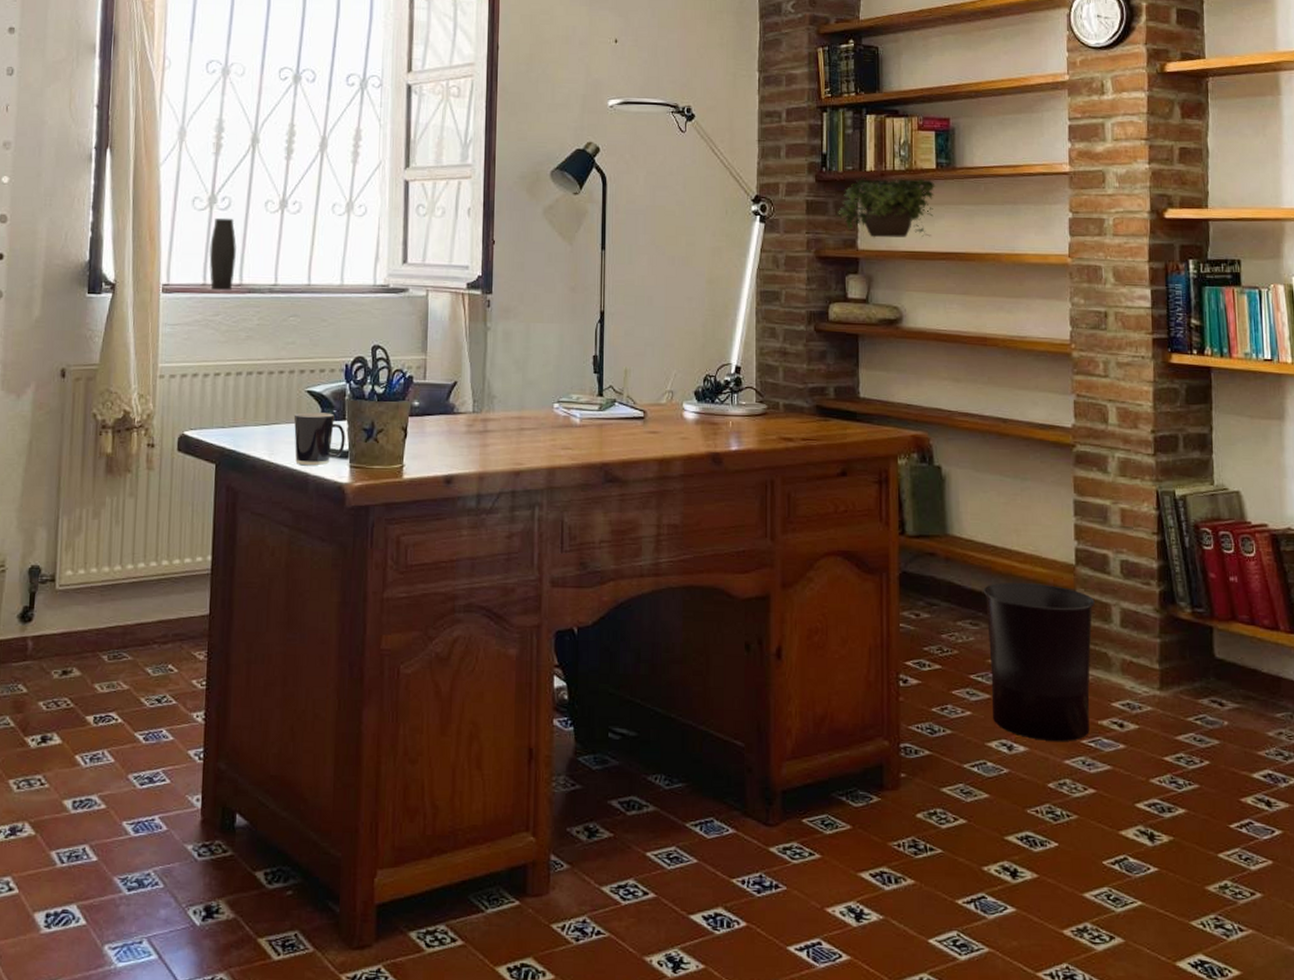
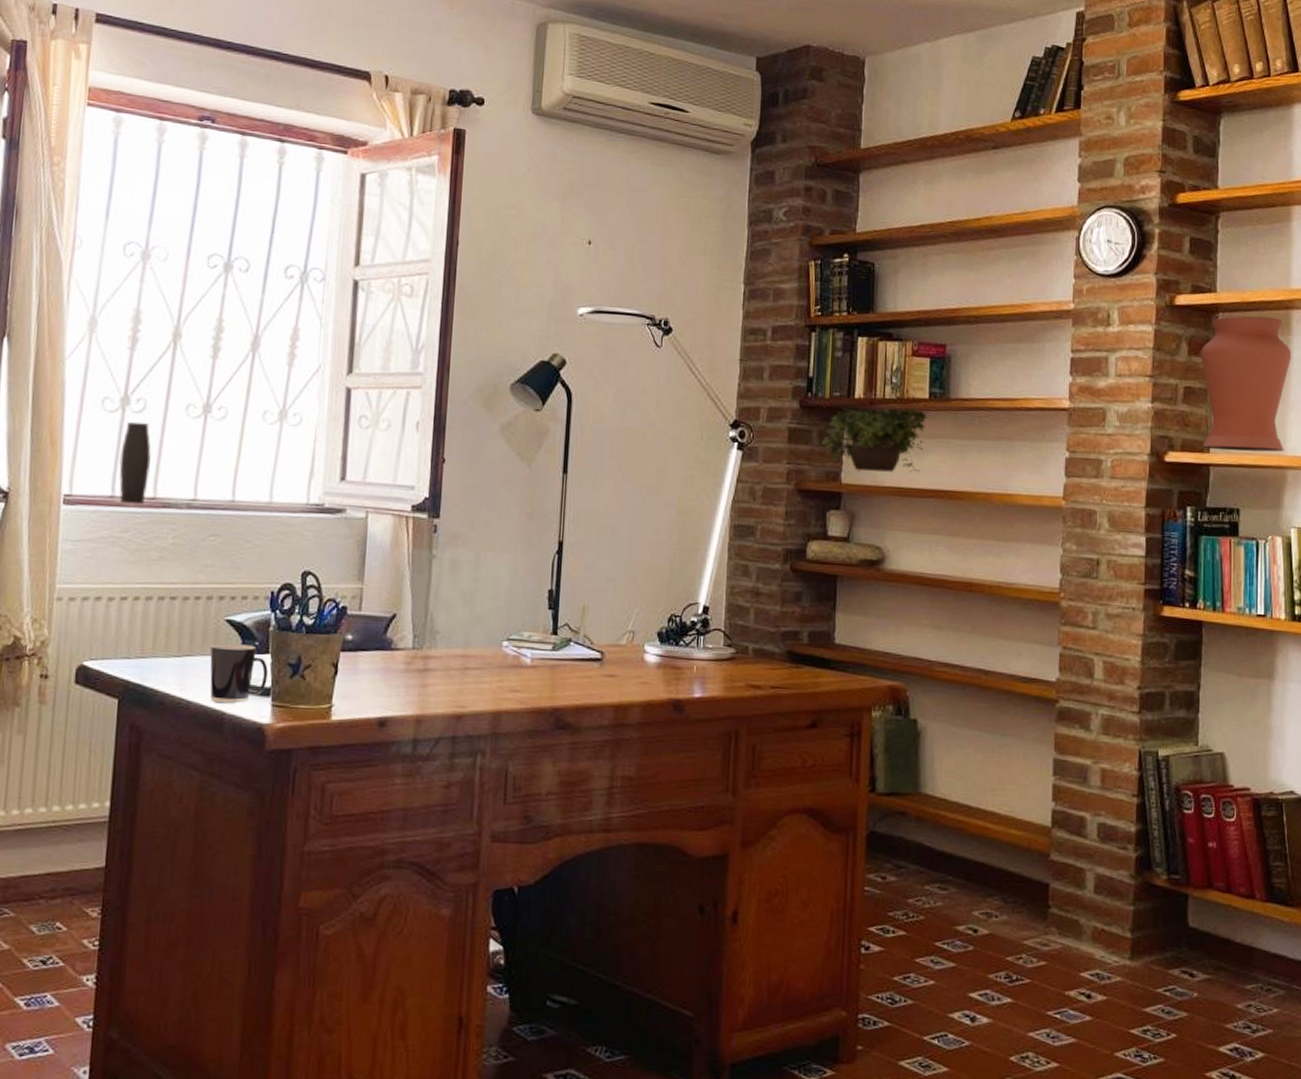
waste bin: present [983,582,1095,741] -> none [954,844,1069,1013]
decorative vase: none [1193,79,1283,206] -> present [1200,316,1292,452]

